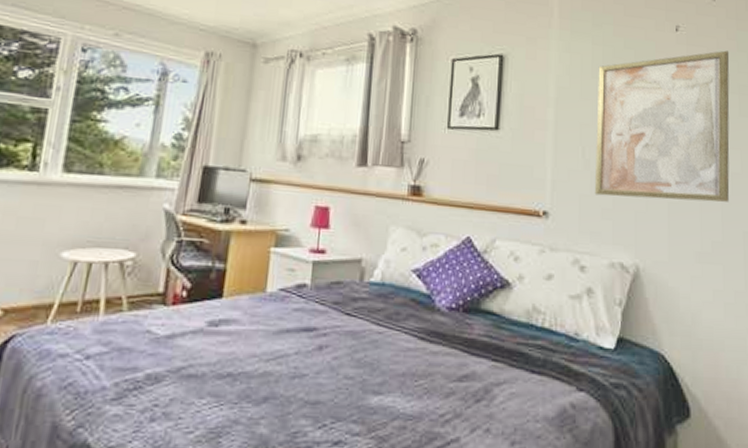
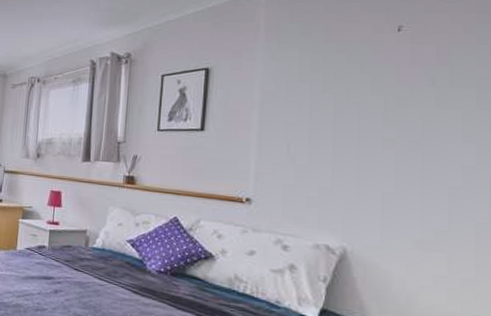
wall art: present [594,50,730,202] -> none [299,45,466,194]

